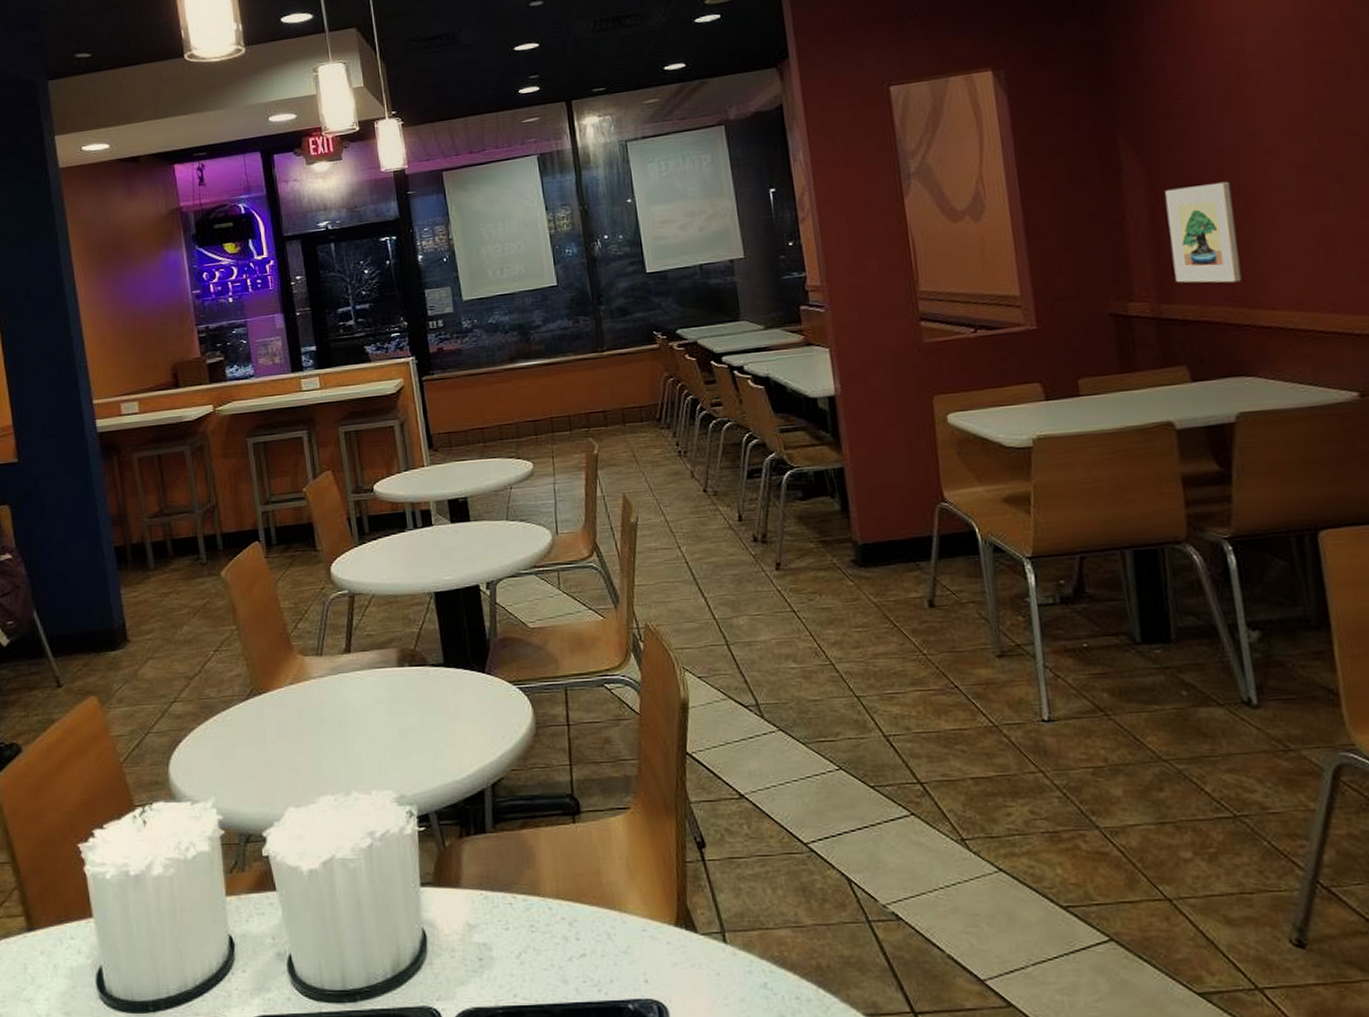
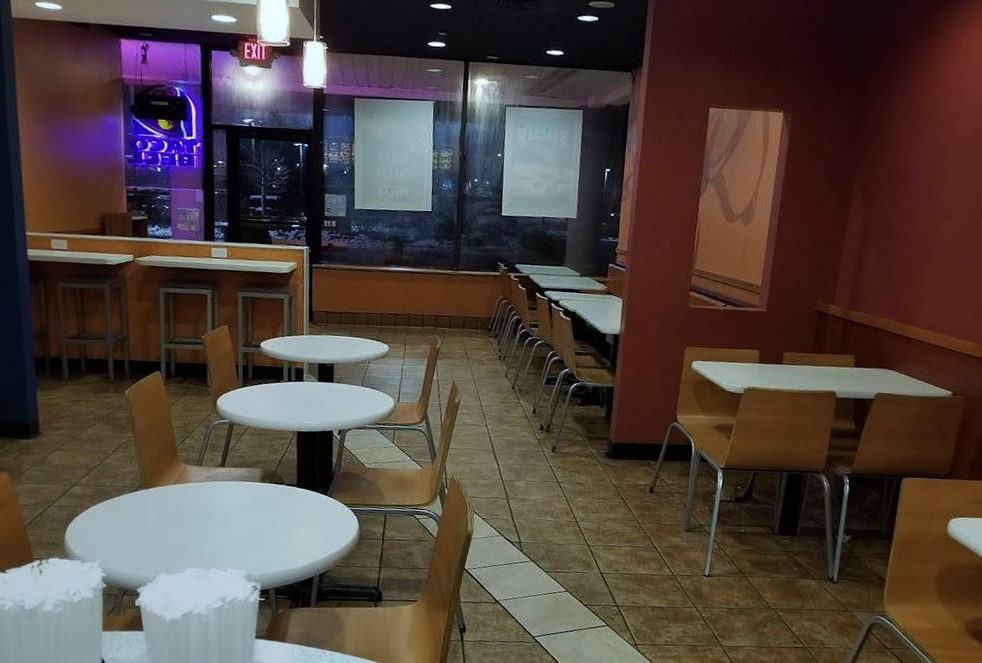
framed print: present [1165,181,1242,283] -> none [863,229,916,304]

